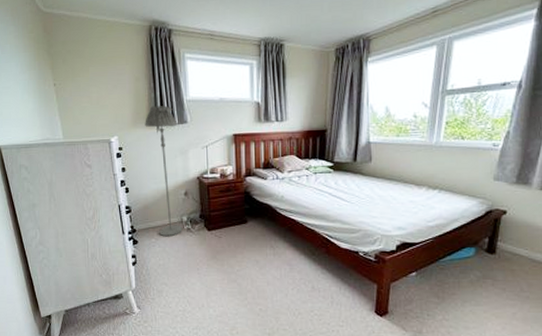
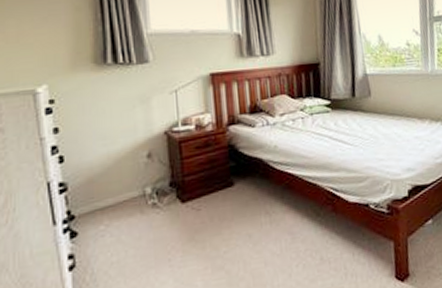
floor lamp: present [145,105,182,237] -> none [88,41,145,221]

